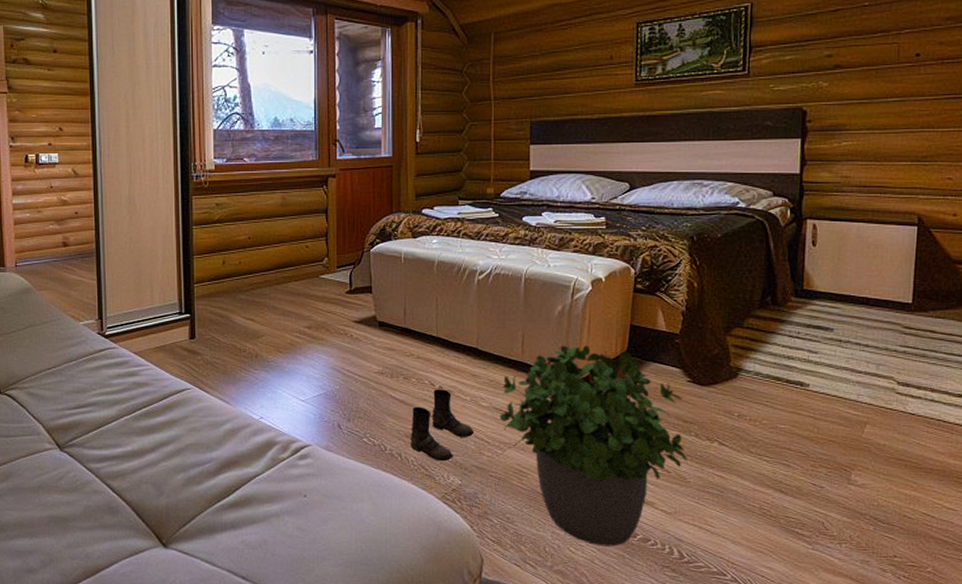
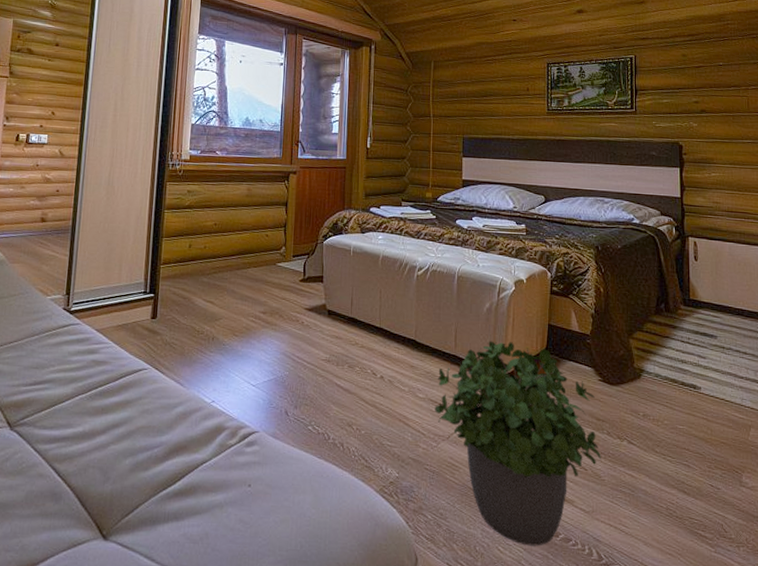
boots: present [411,389,475,462] -> none [352,379,412,453]

